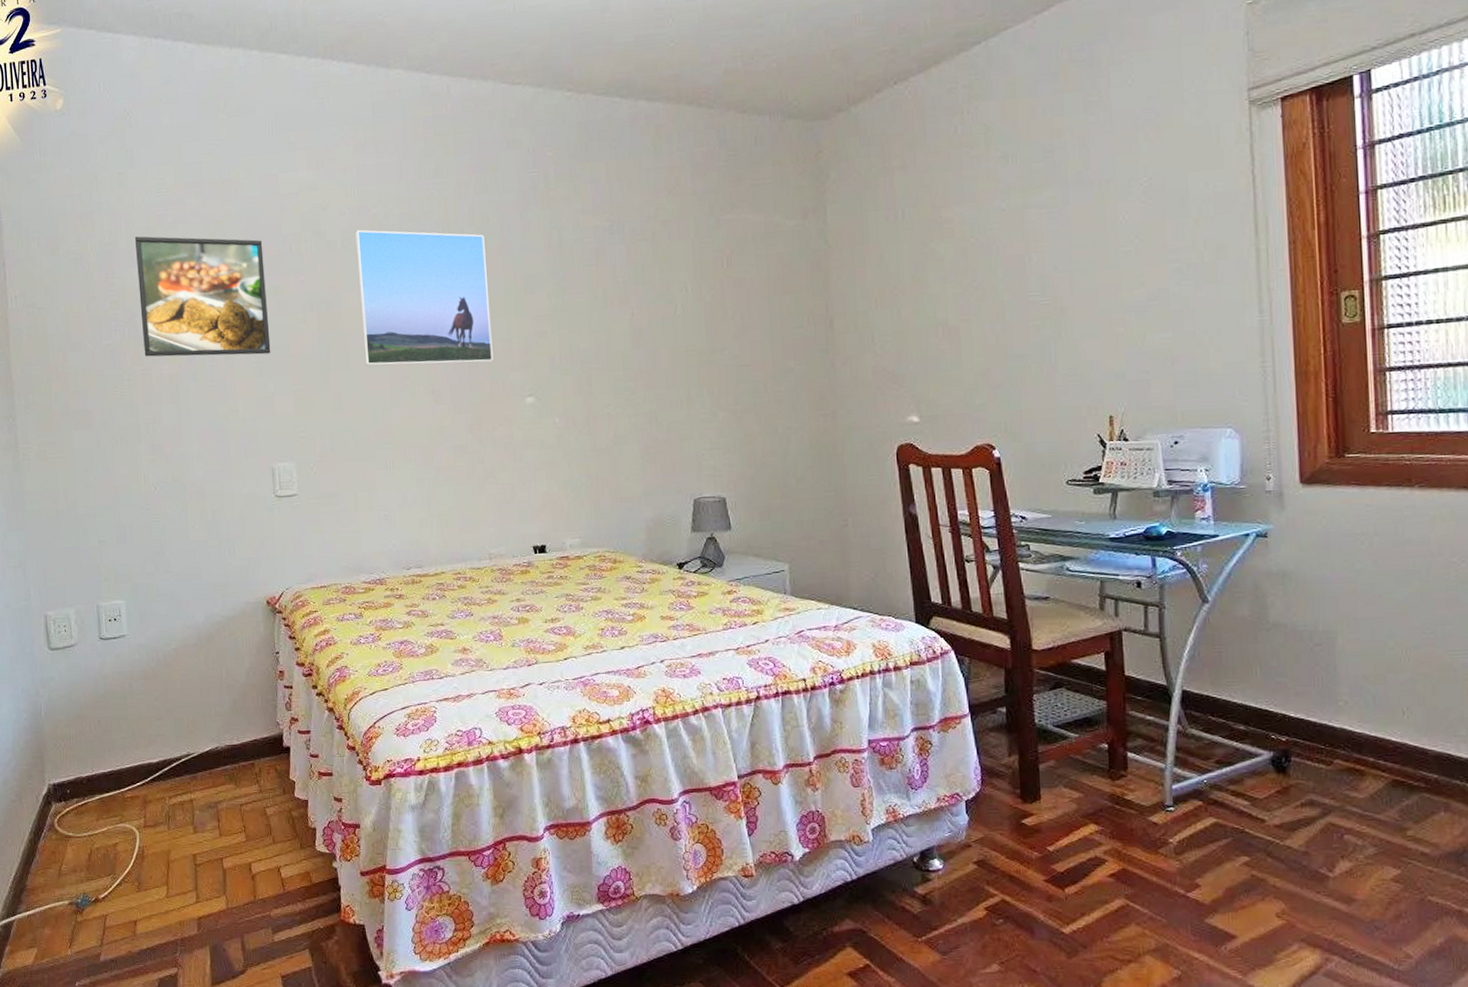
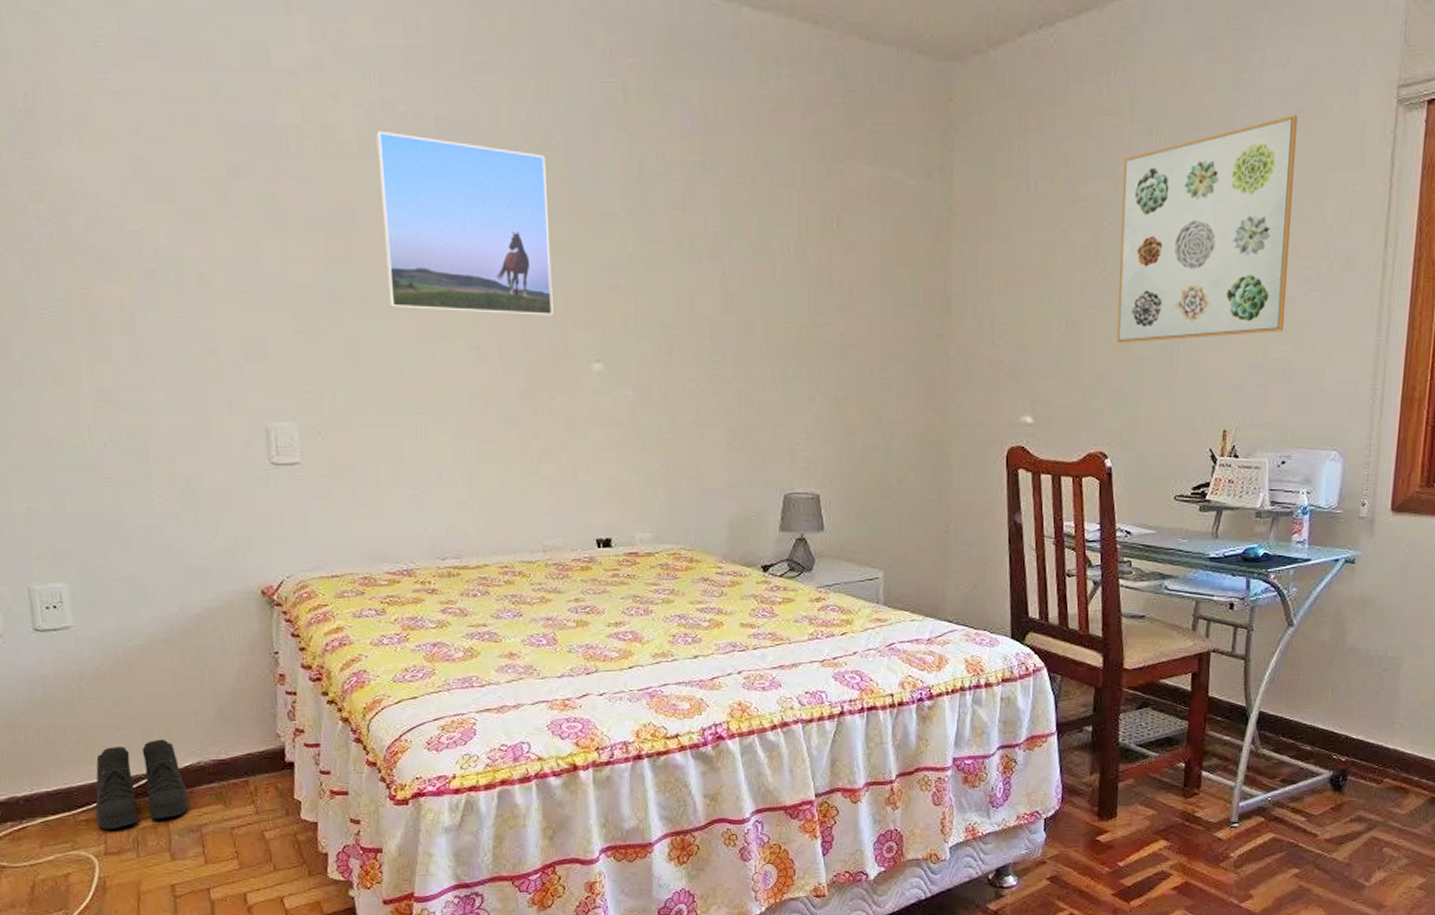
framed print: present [135,236,271,357] -> none [63,105,262,282]
boots: none [138,727,209,805] -> present [95,739,190,829]
wall art: none [984,126,1161,345] -> present [1116,115,1298,344]

